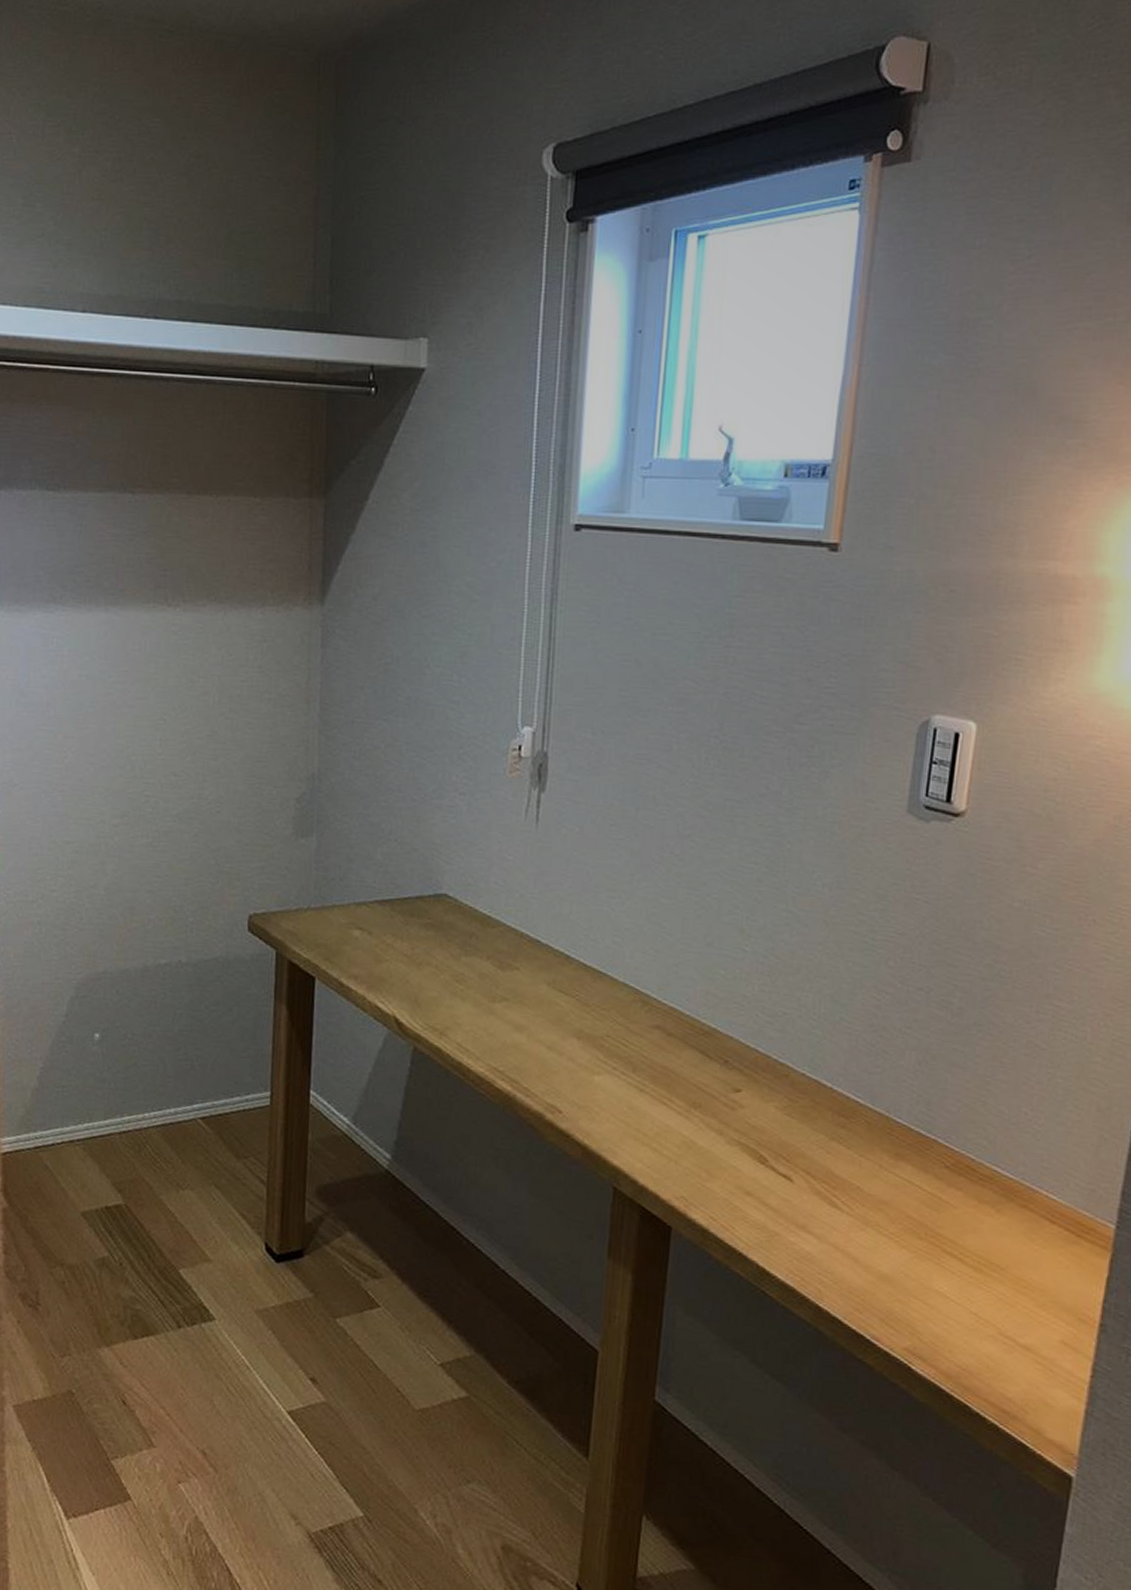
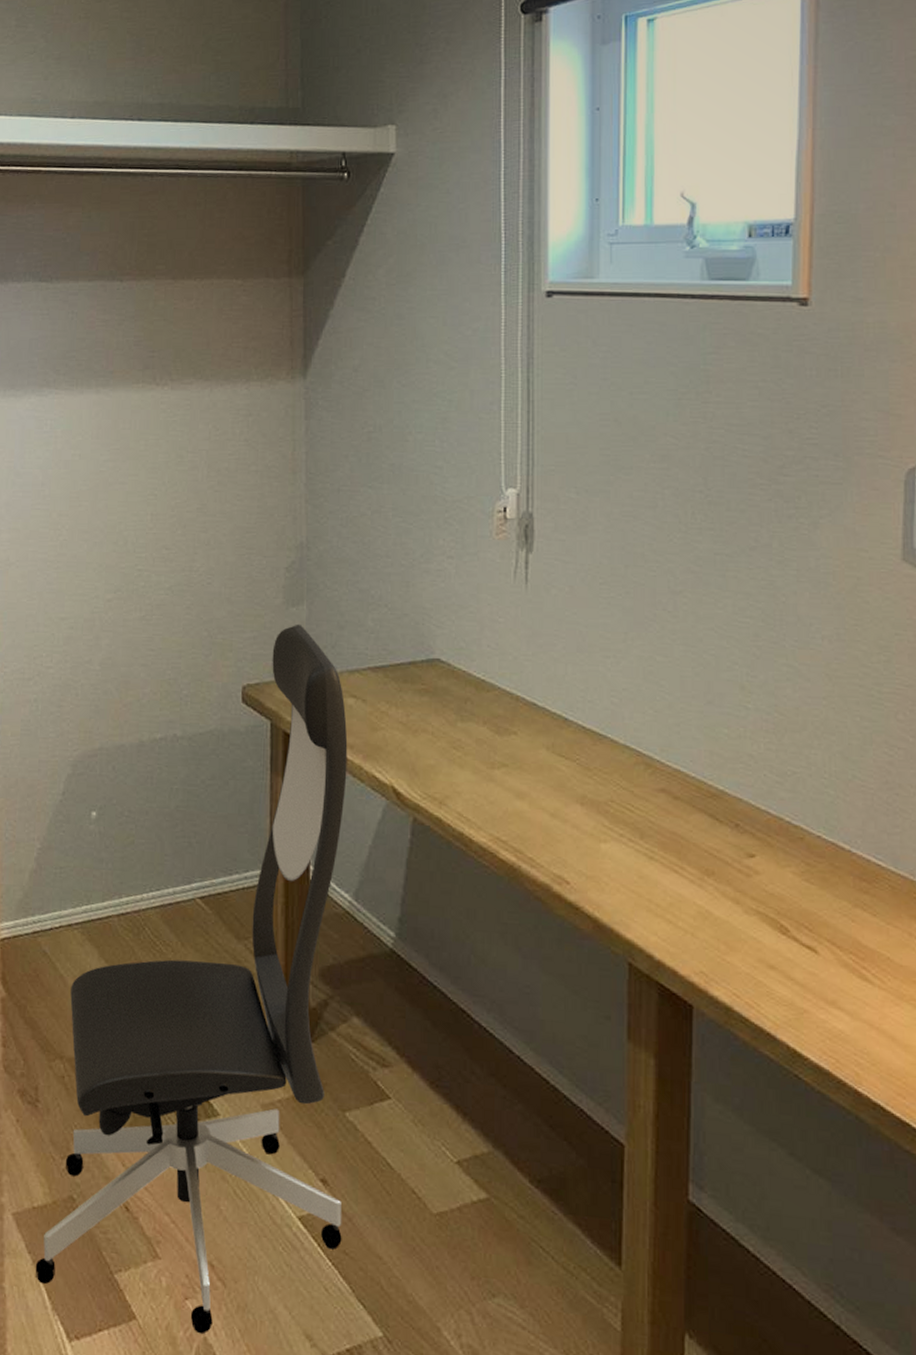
office chair: none [34,855,352,1514] -> present [35,624,348,1335]

